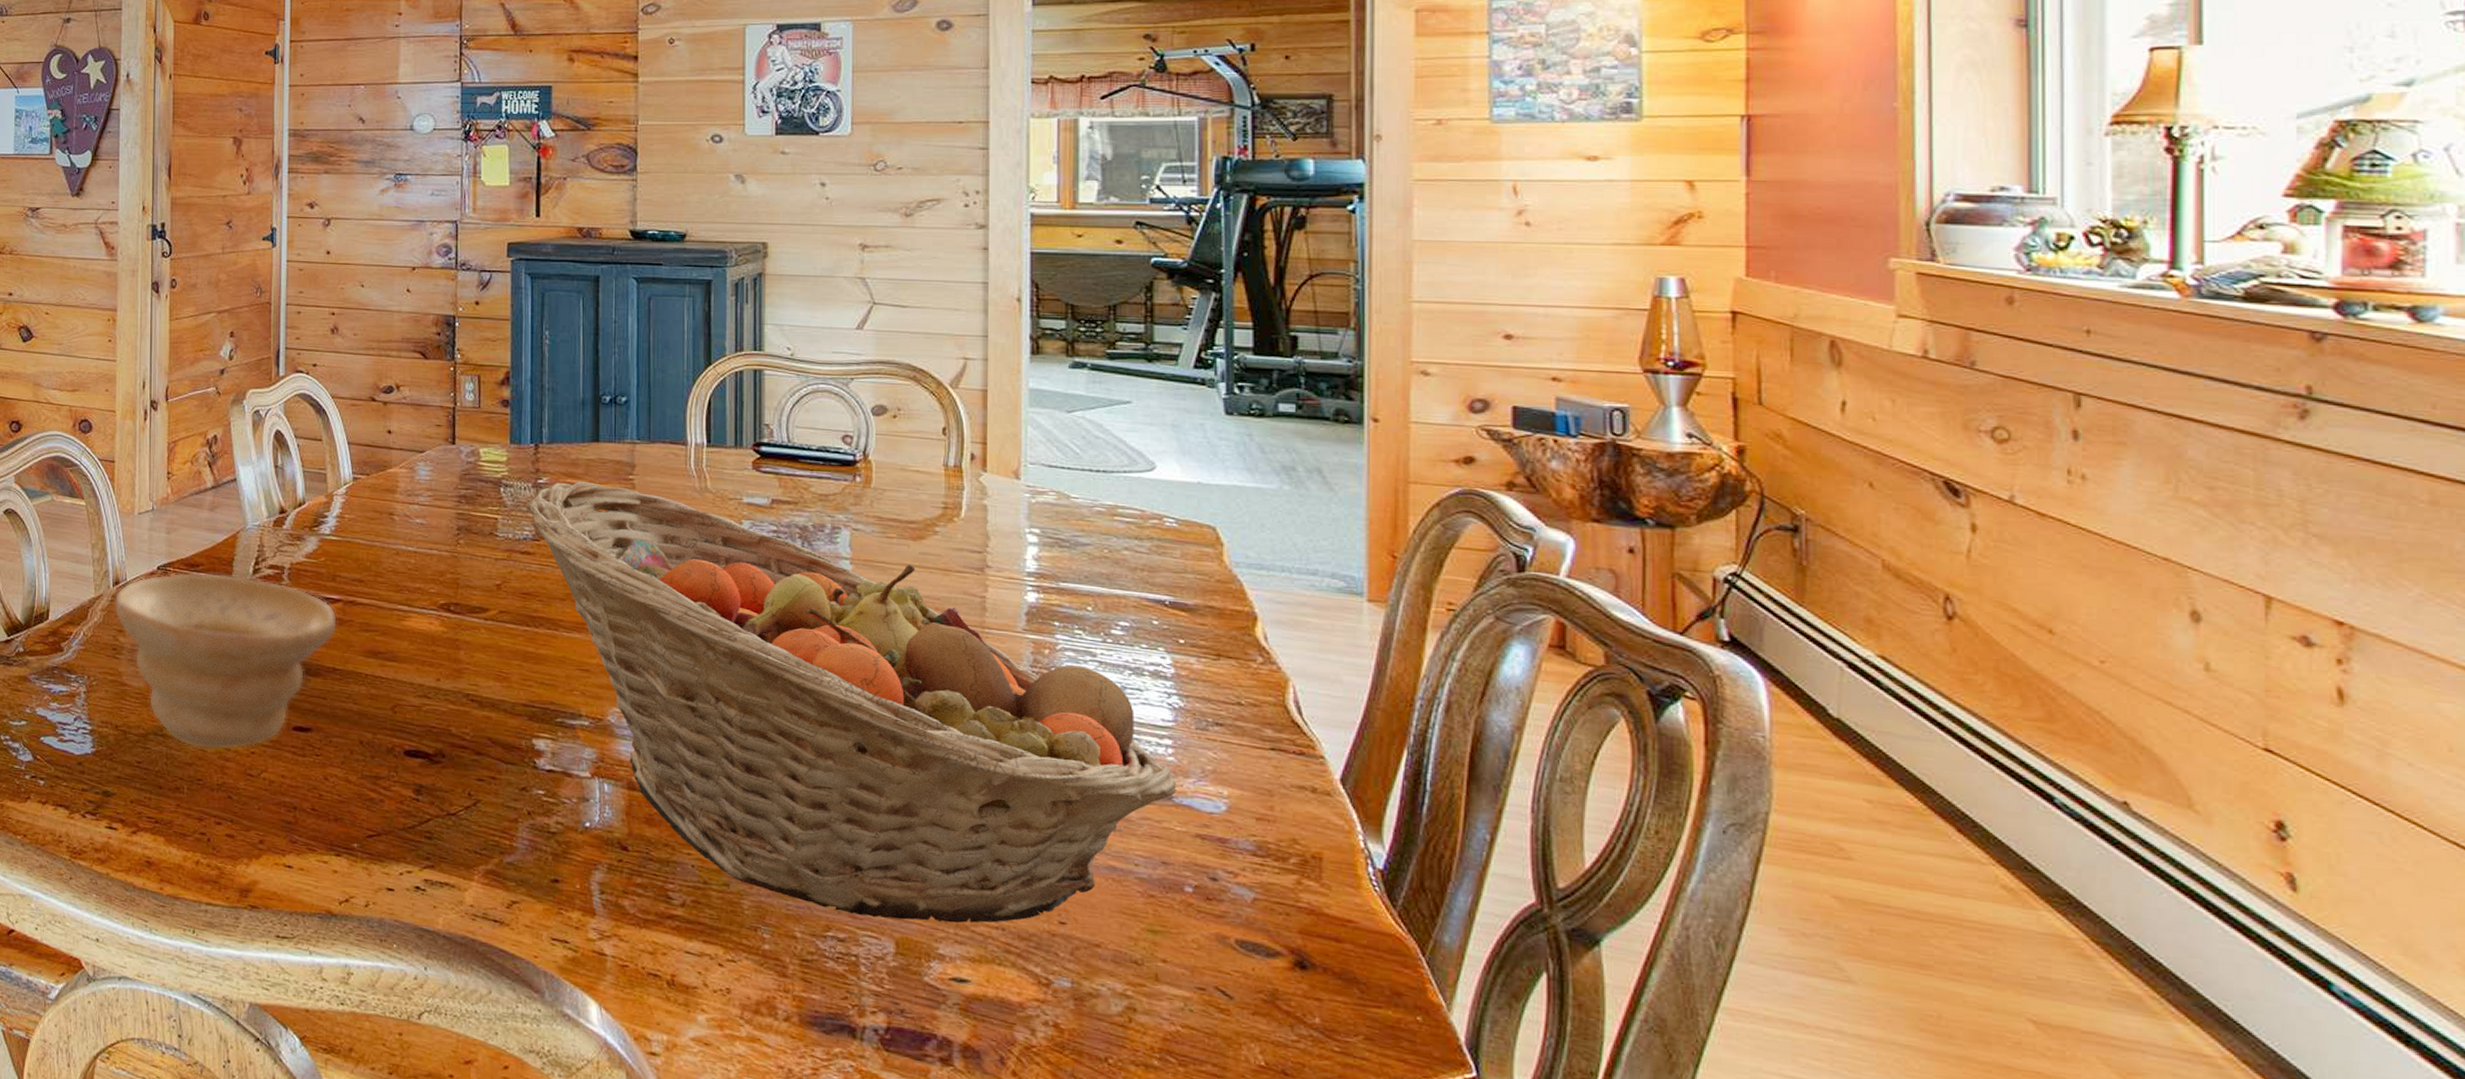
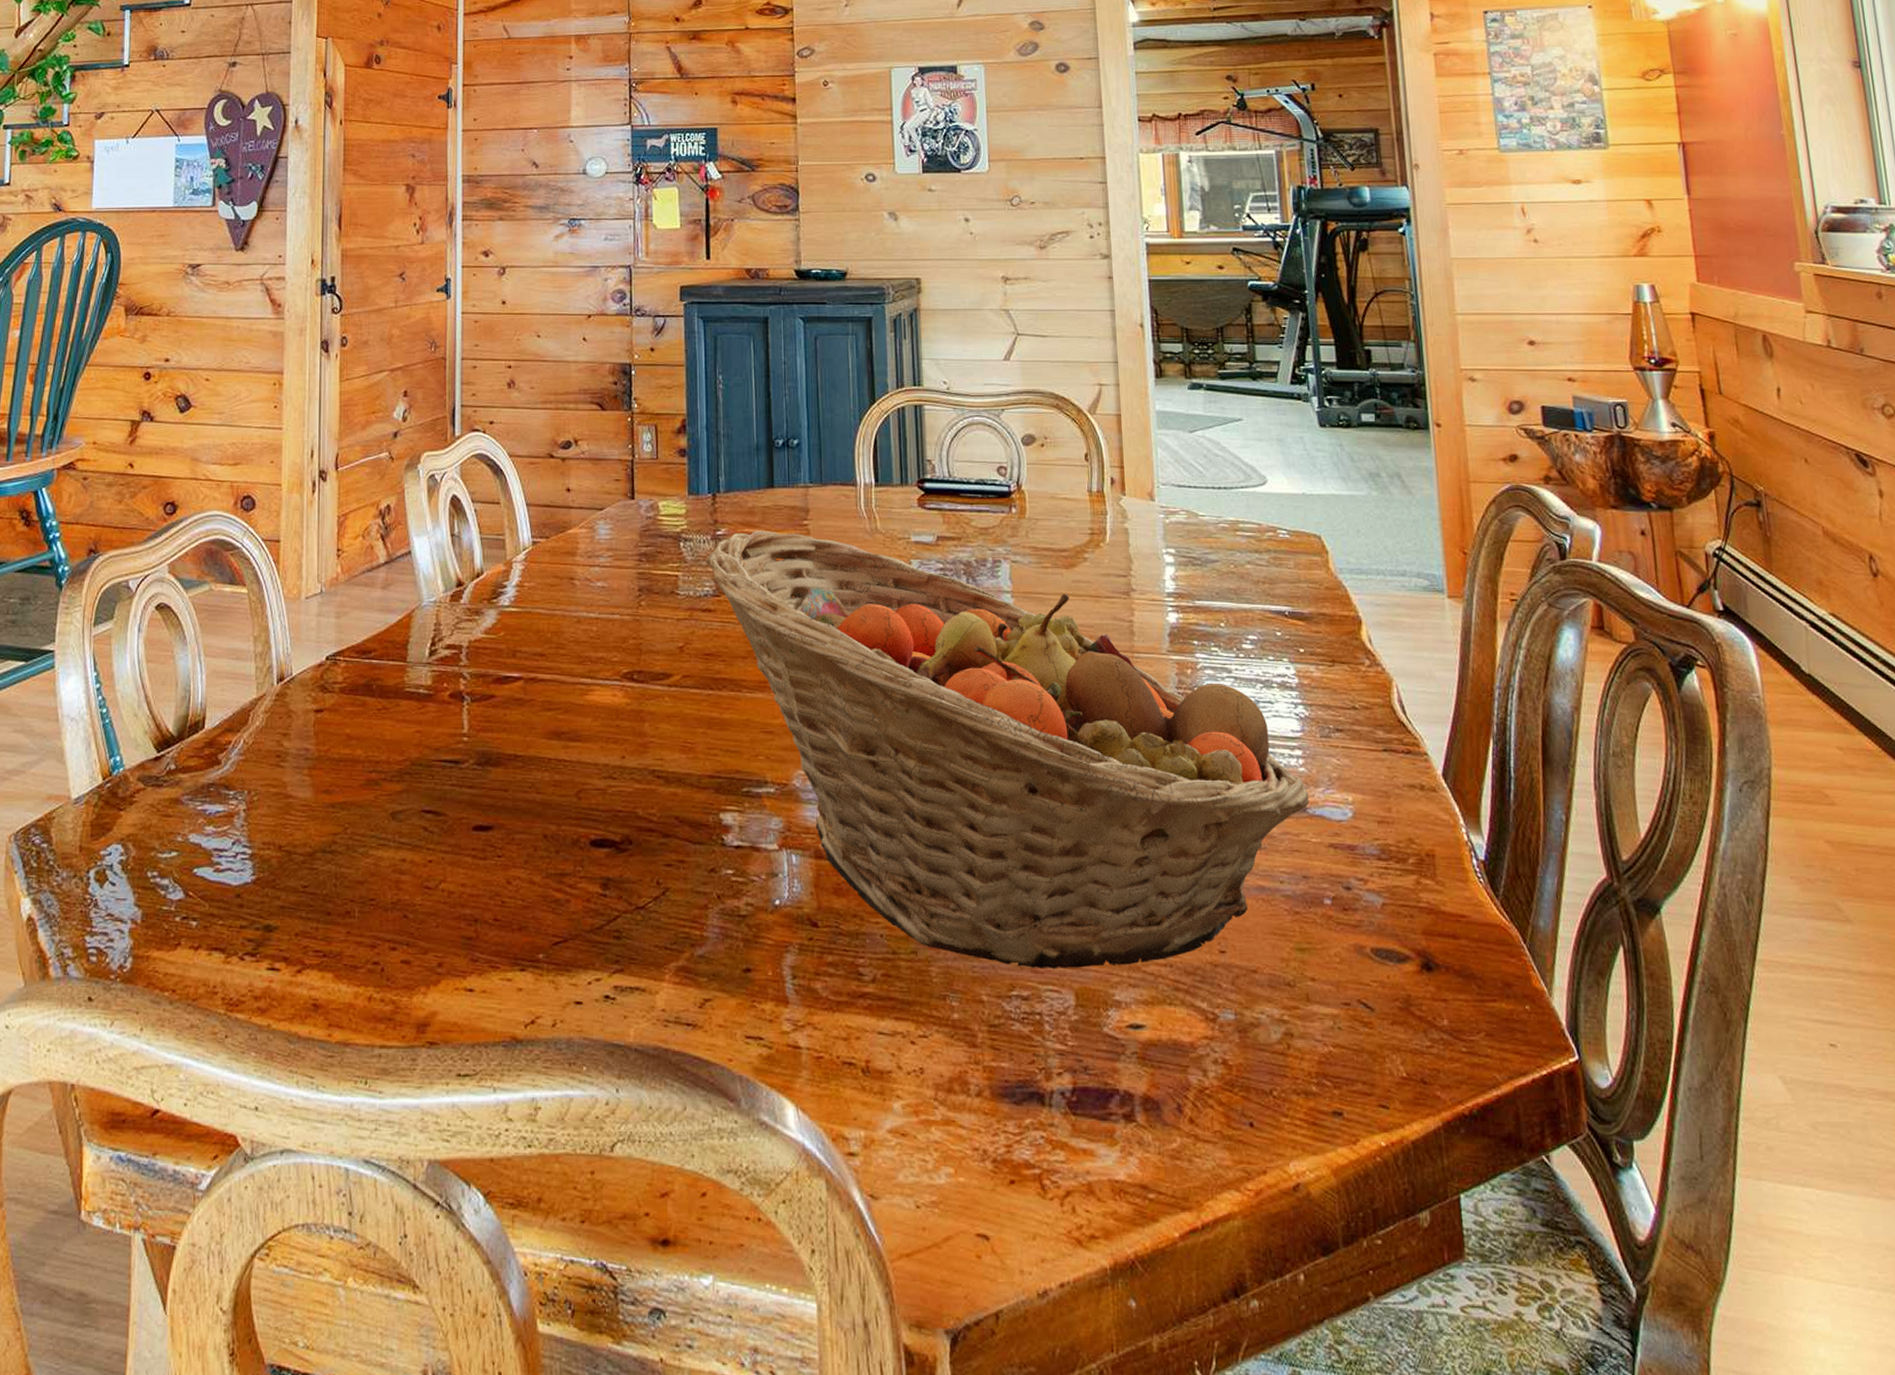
bowl: present [114,572,338,750] -> none [278,659,519,863]

